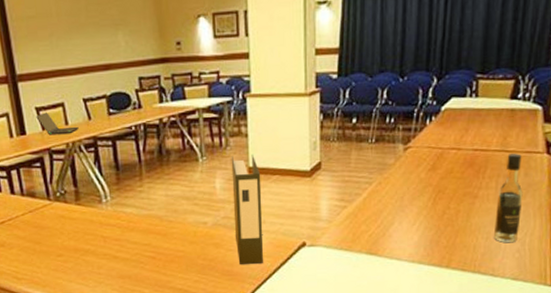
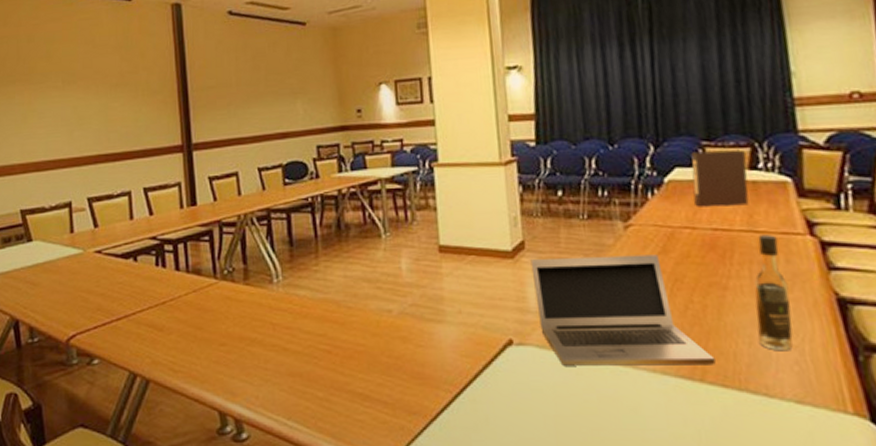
laptop: present [36,112,79,135] -> none [208,182,252,207]
binder: present [231,155,263,264] -> none [418,231,461,365]
laptop: none [325,171,459,261] -> present [530,254,716,366]
binder: none [463,82,510,132] -> present [691,150,749,207]

